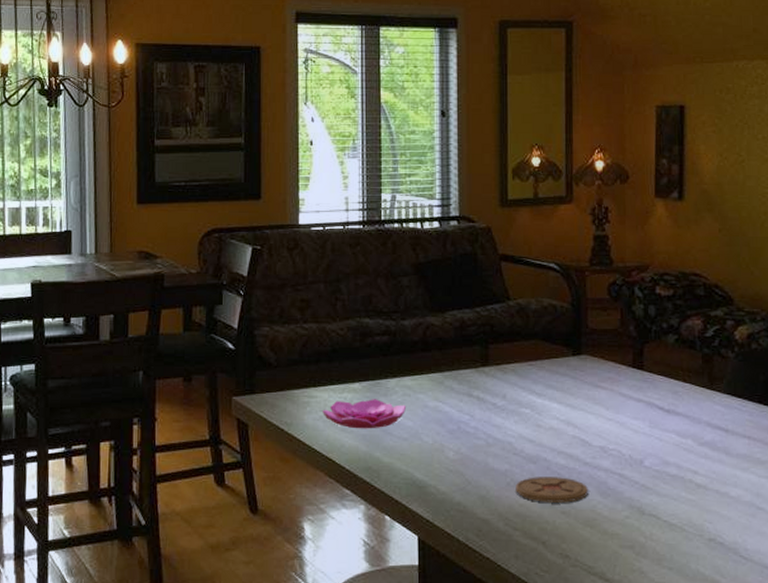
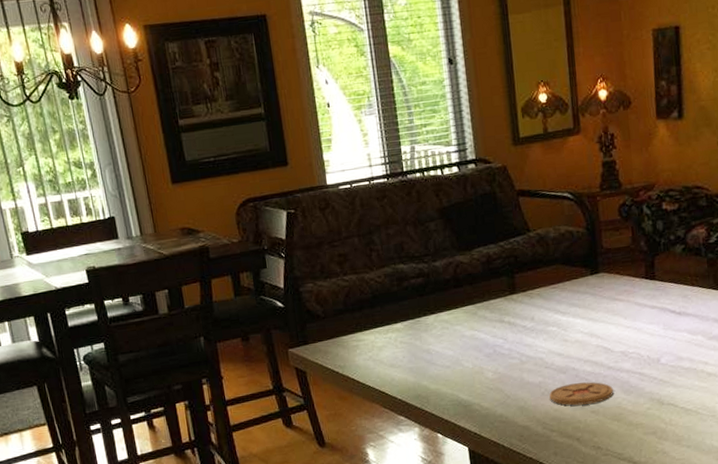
flower: present [323,399,407,429] -> none [371,335,446,364]

